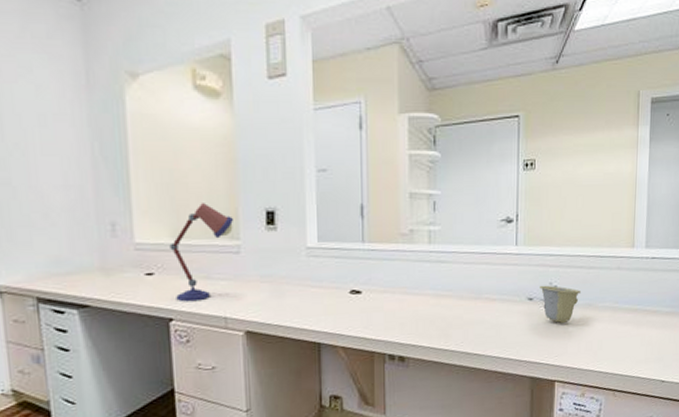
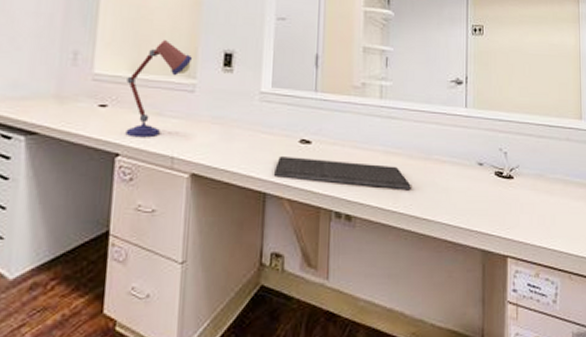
computer keyboard: none [326,307,462,330] -> present [273,157,411,191]
cup: present [540,285,581,323] -> none [490,150,531,192]

